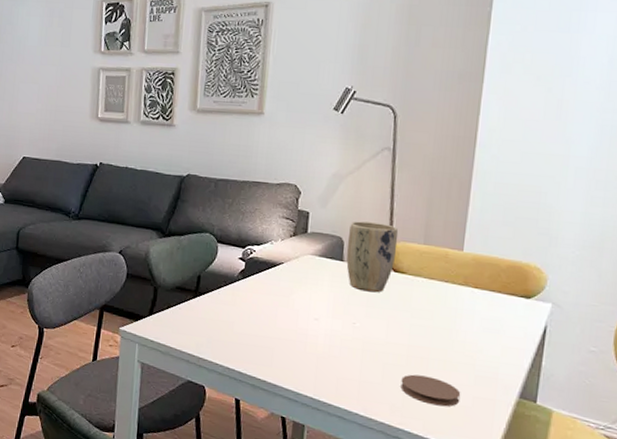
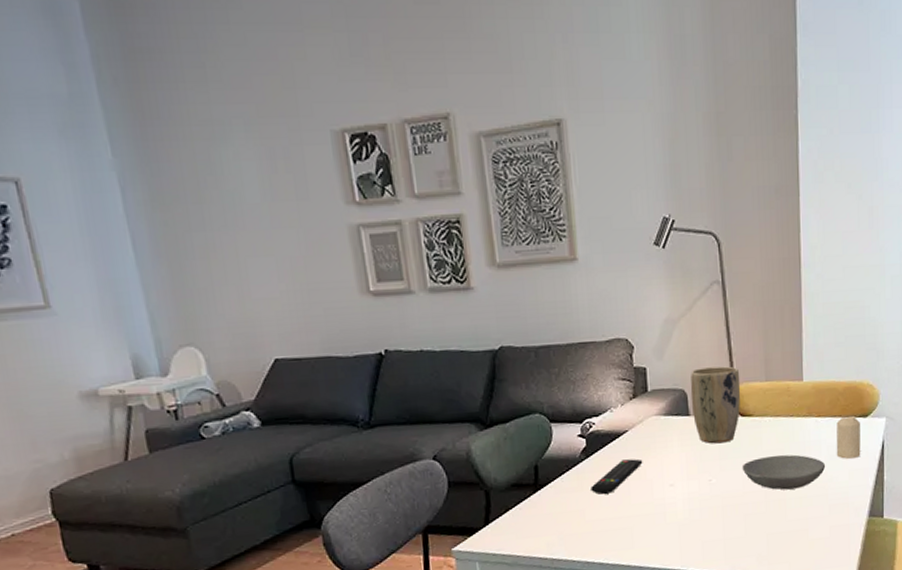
remote control: none [242,287,293,314] -> present [591,459,643,494]
bowl: none [387,313,477,352] -> present [742,454,826,490]
coaster: present [400,374,461,407] -> none [763,517,819,545]
candle: none [490,293,521,337] -> present [836,415,861,459]

